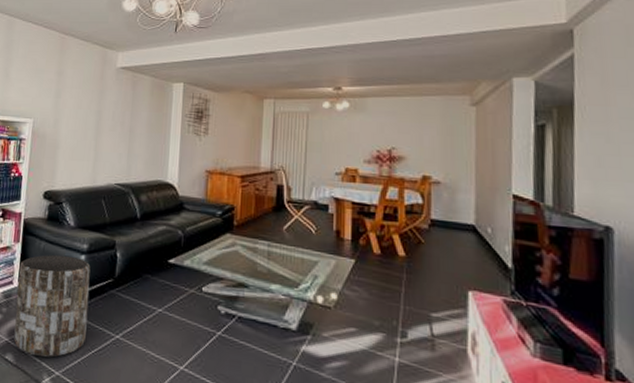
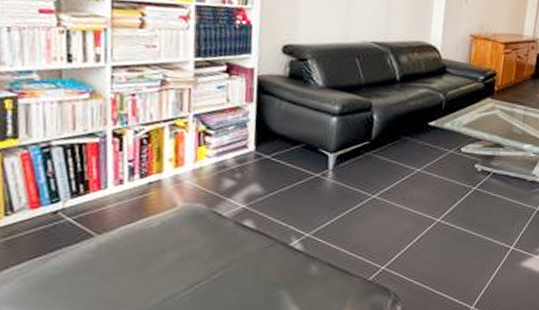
side table: present [13,254,91,357] -> none [252,116,344,220]

